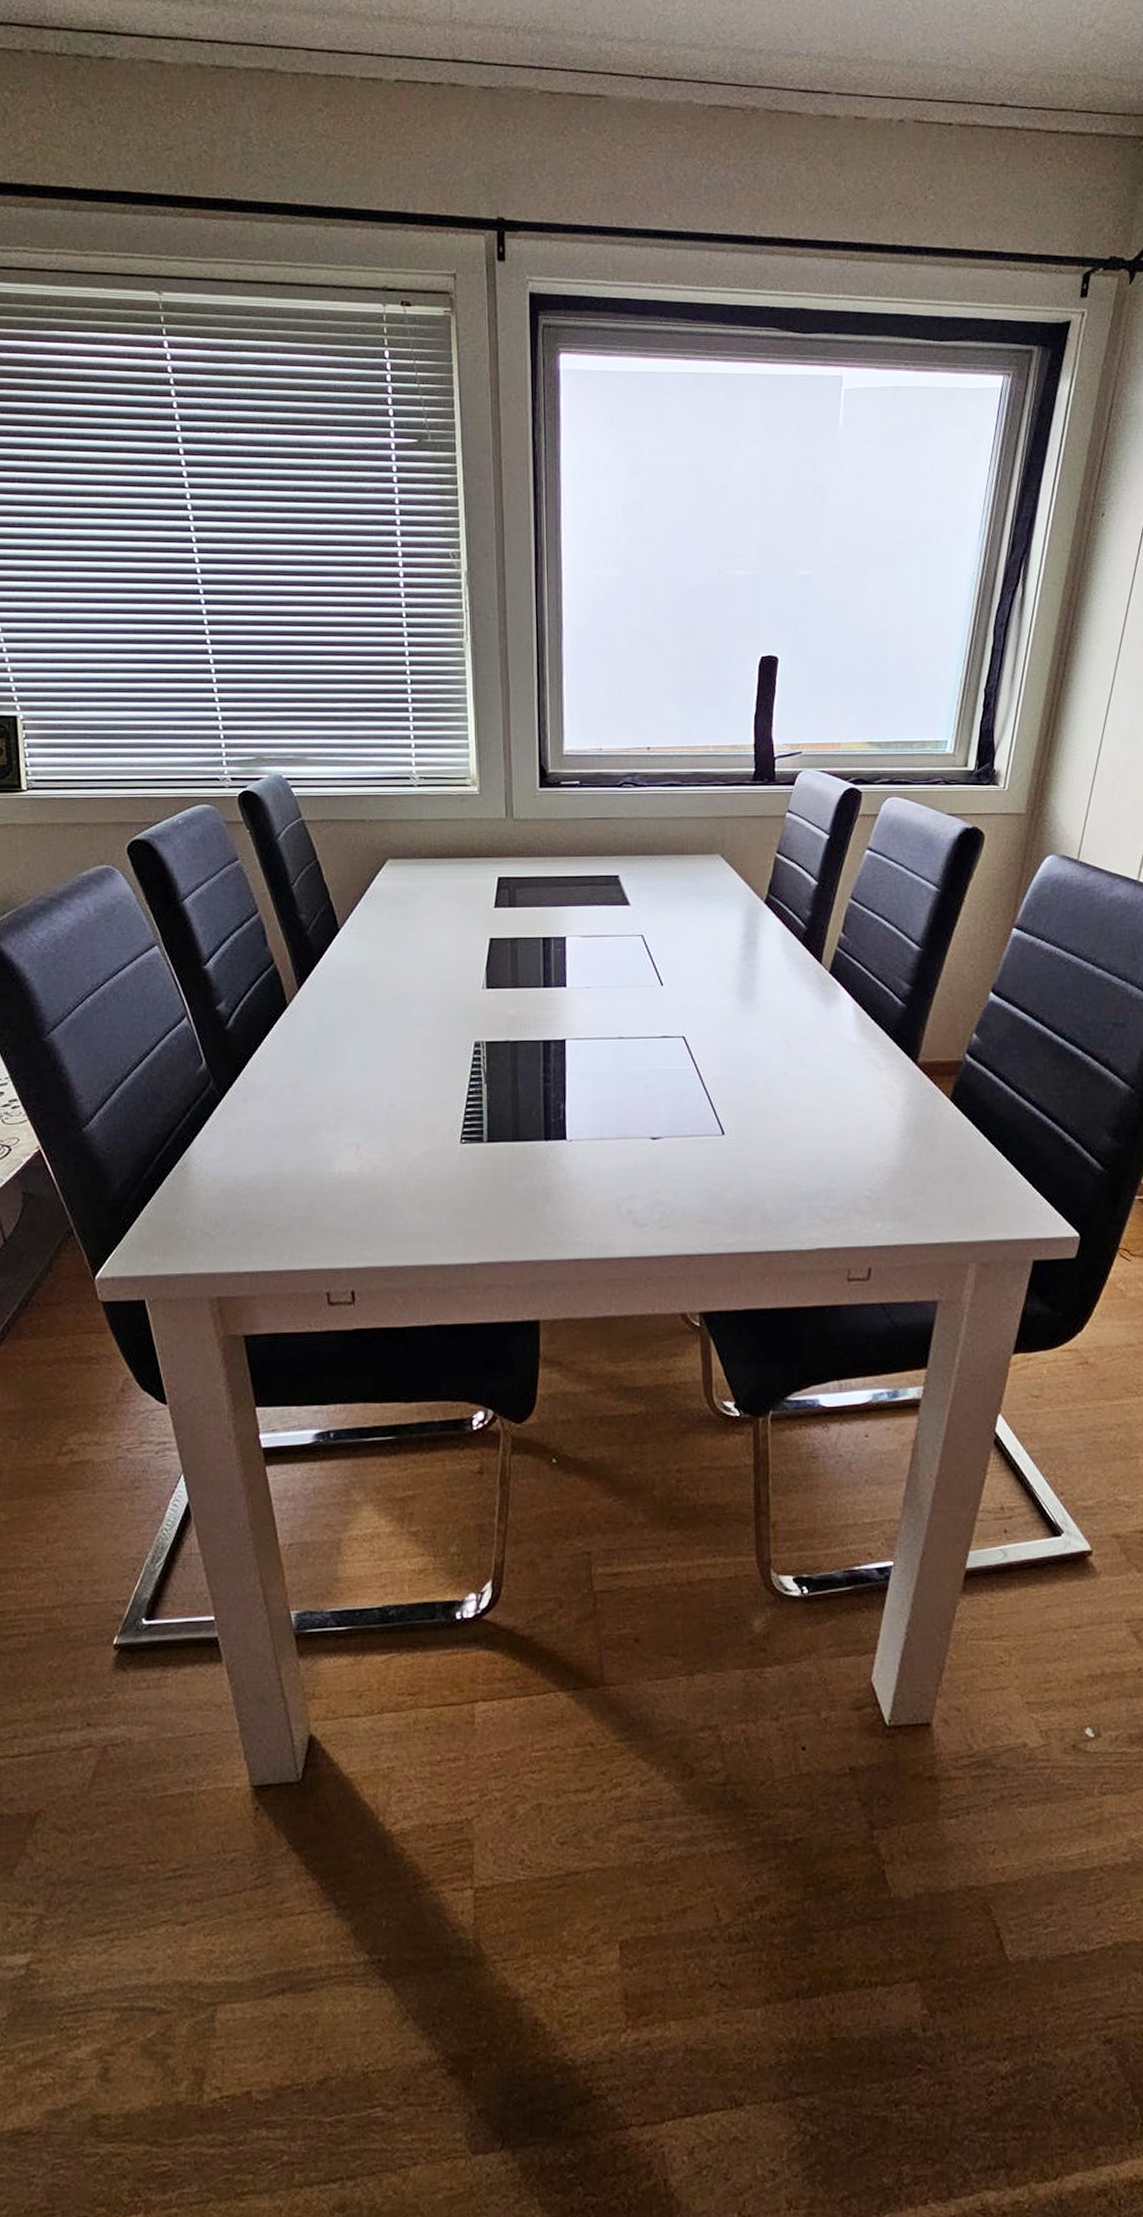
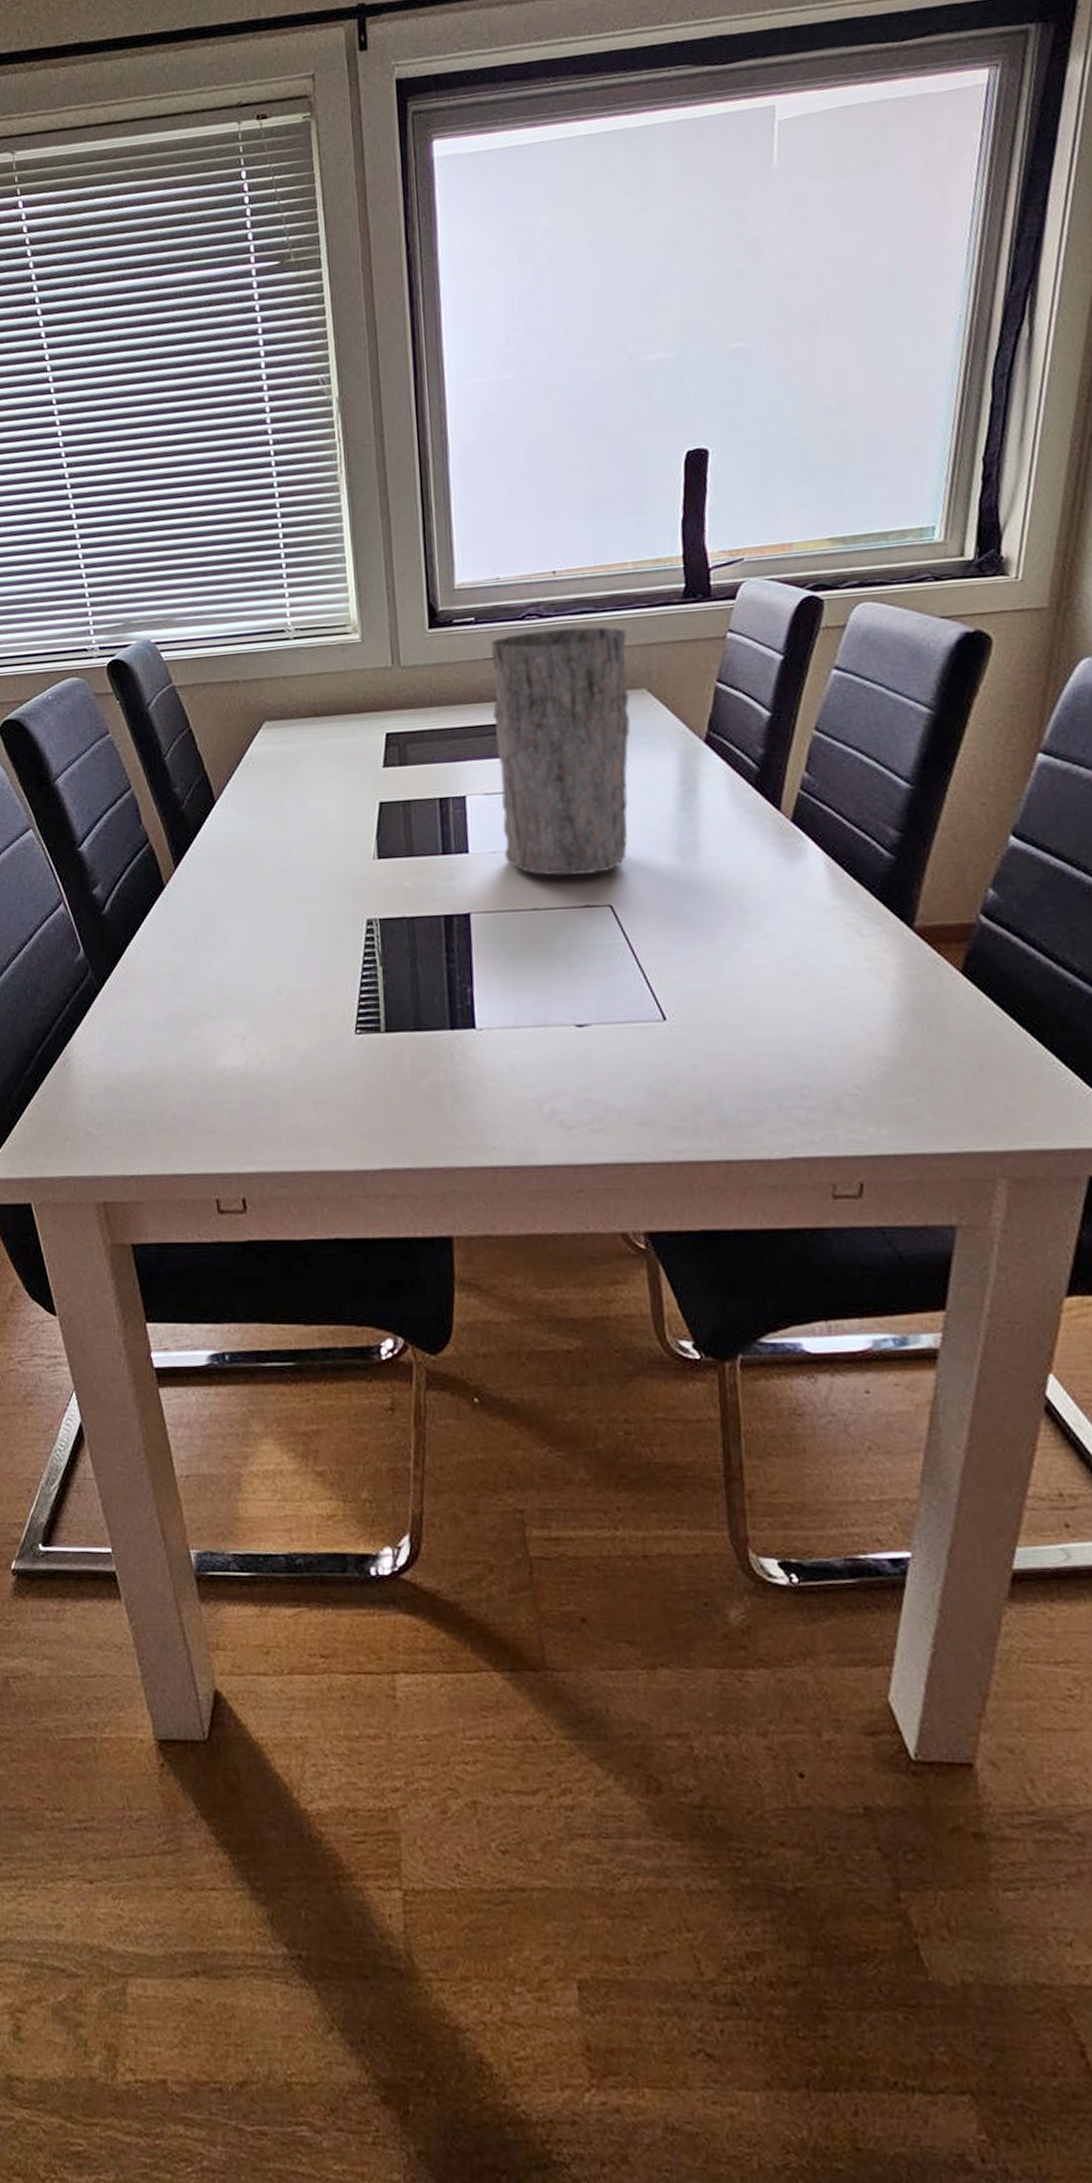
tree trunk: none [592,797,707,1010] -> present [491,626,631,876]

